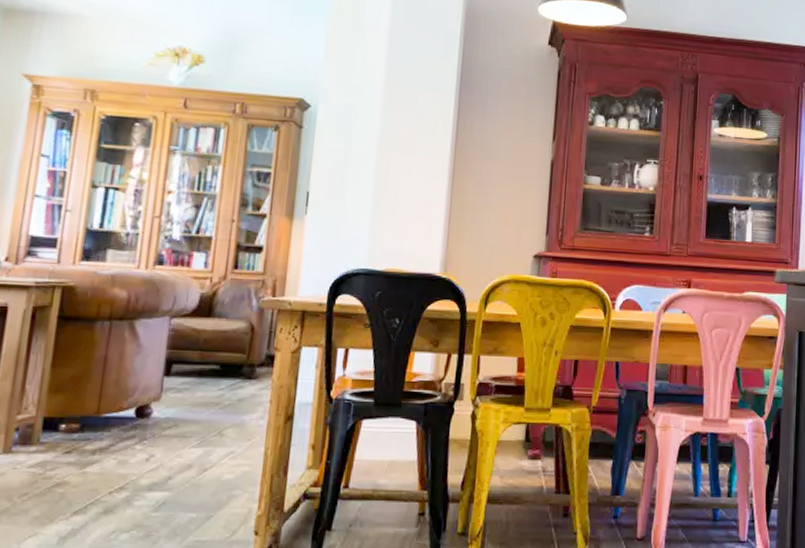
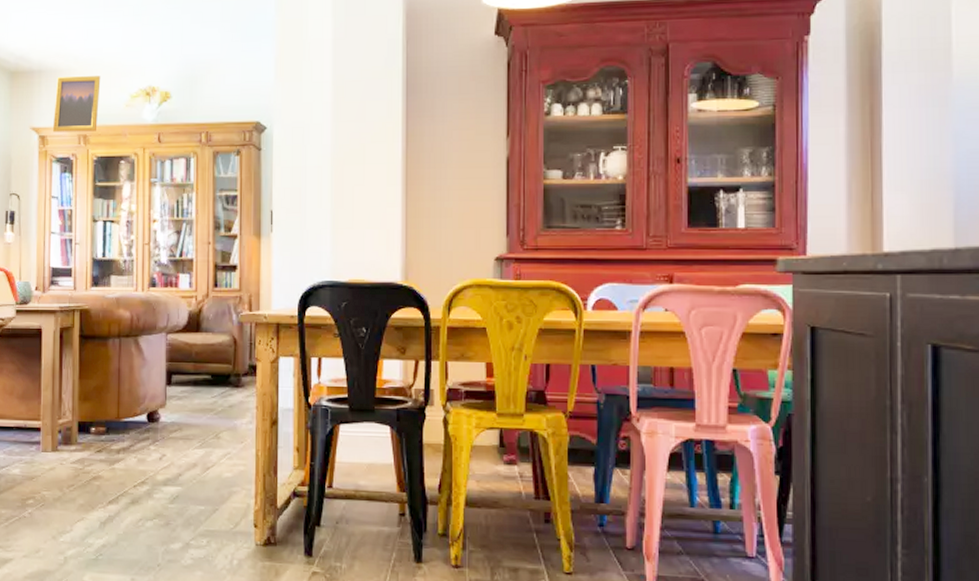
picture frame: none [51,22,121,88] -> present [52,76,101,132]

